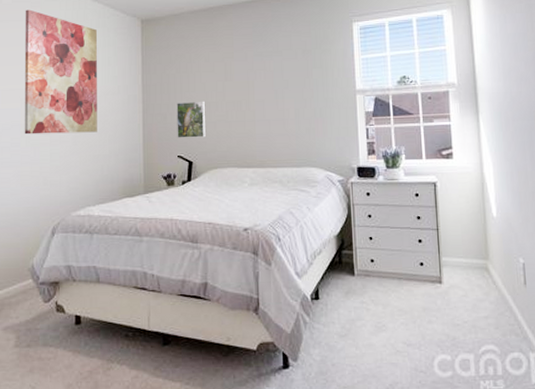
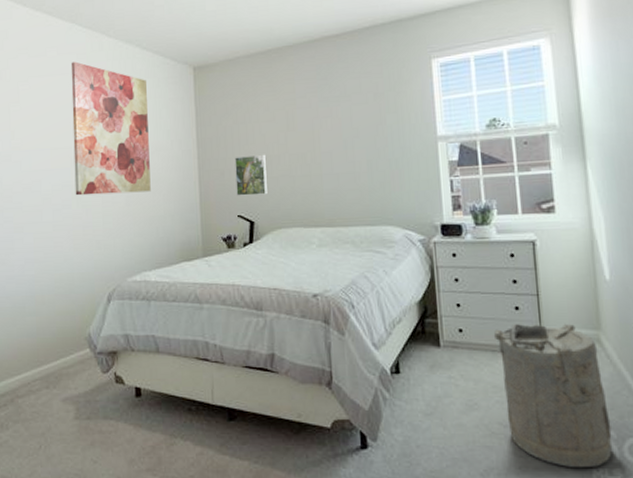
laundry hamper: none [400,254,497,381] -> present [493,323,613,468]

